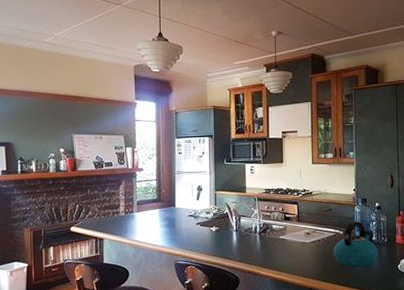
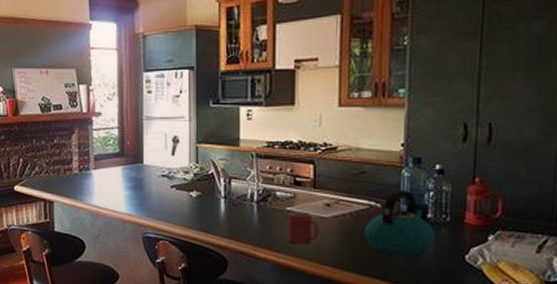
mug: none [281,239,303,264] -> present [288,211,319,245]

